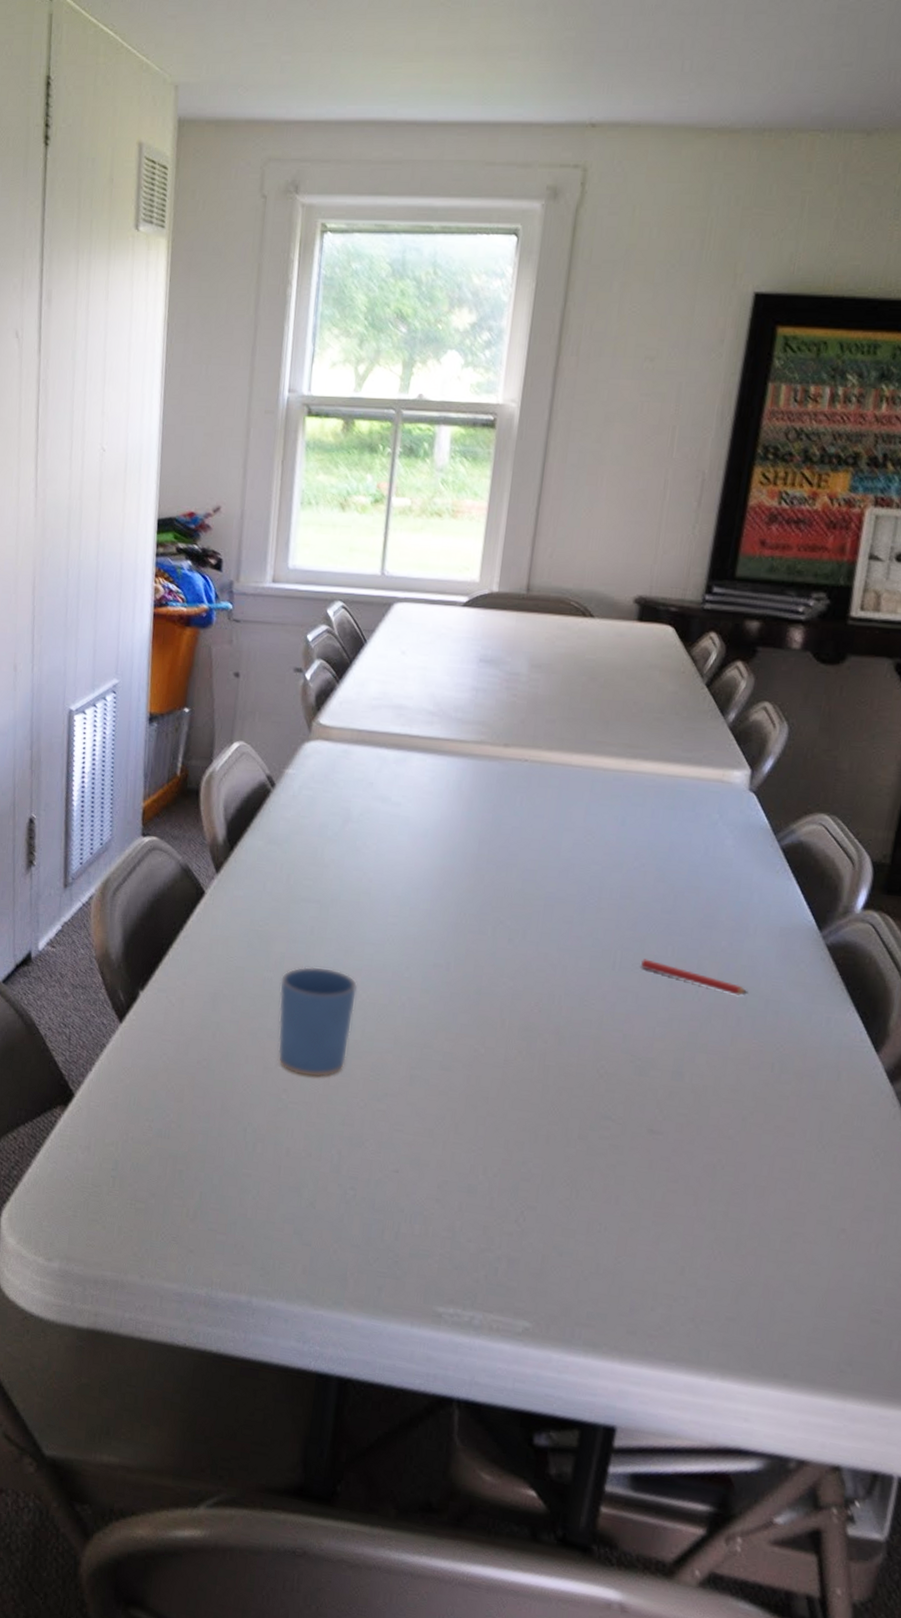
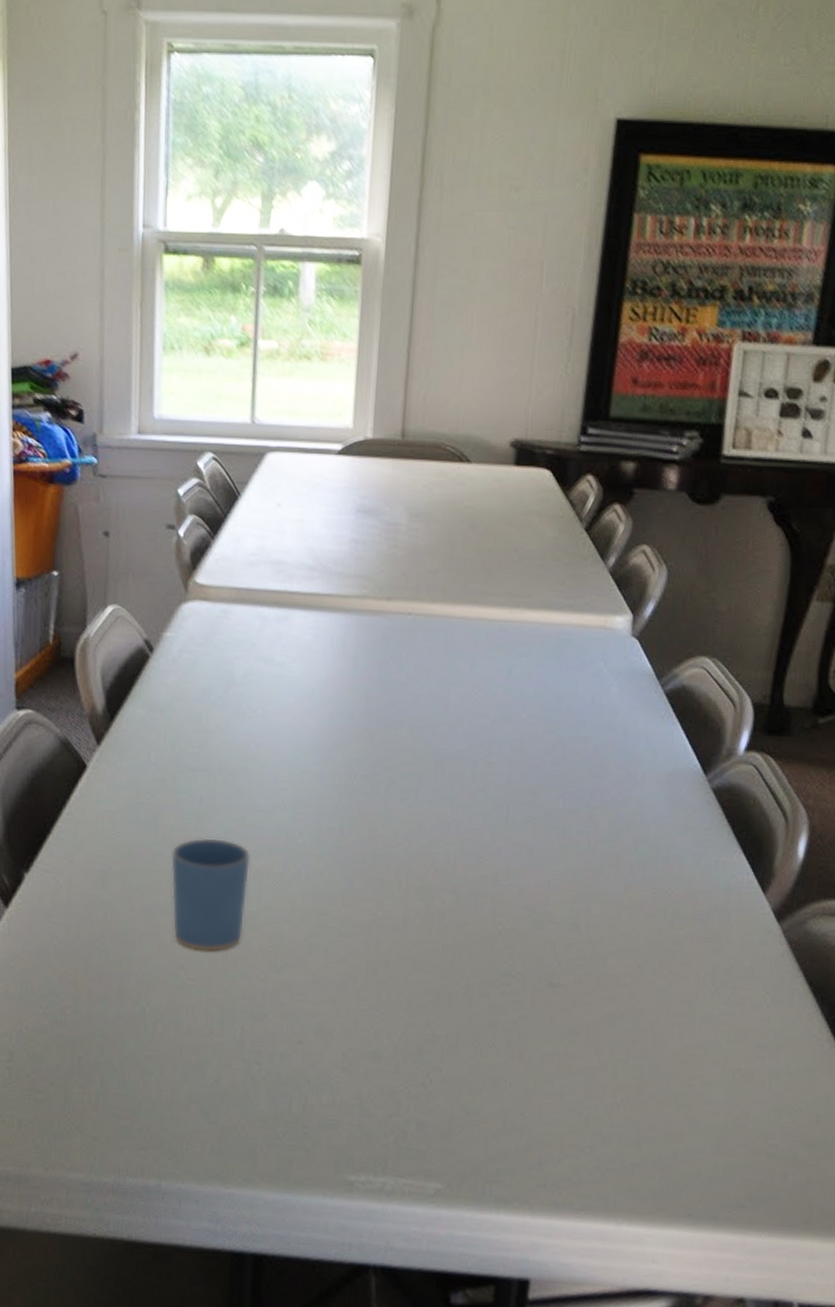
pencil: present [641,959,748,996] -> none [534,812,639,844]

